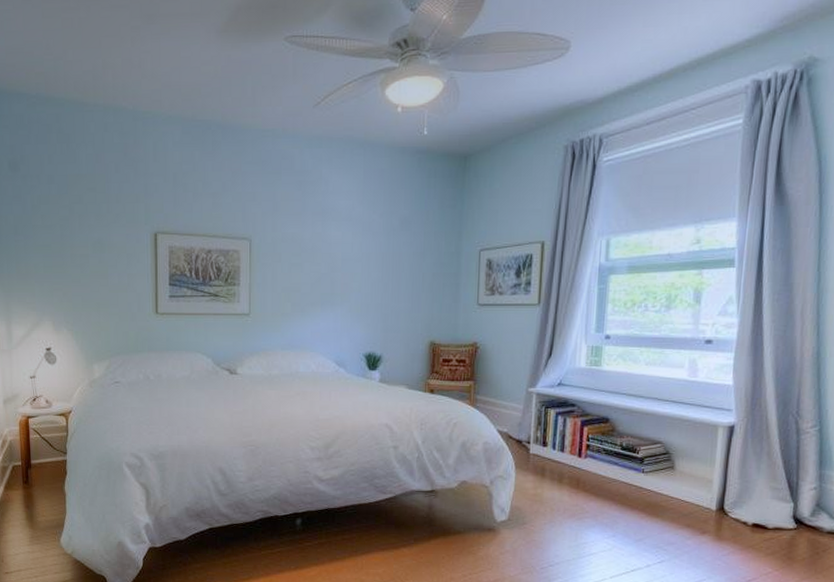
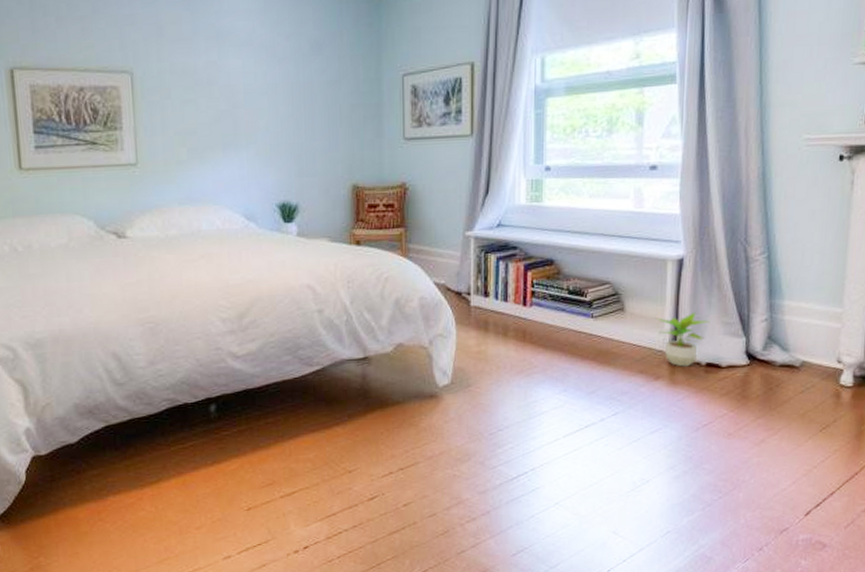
potted plant: none [705,475,758,525] -> present [656,311,710,367]

